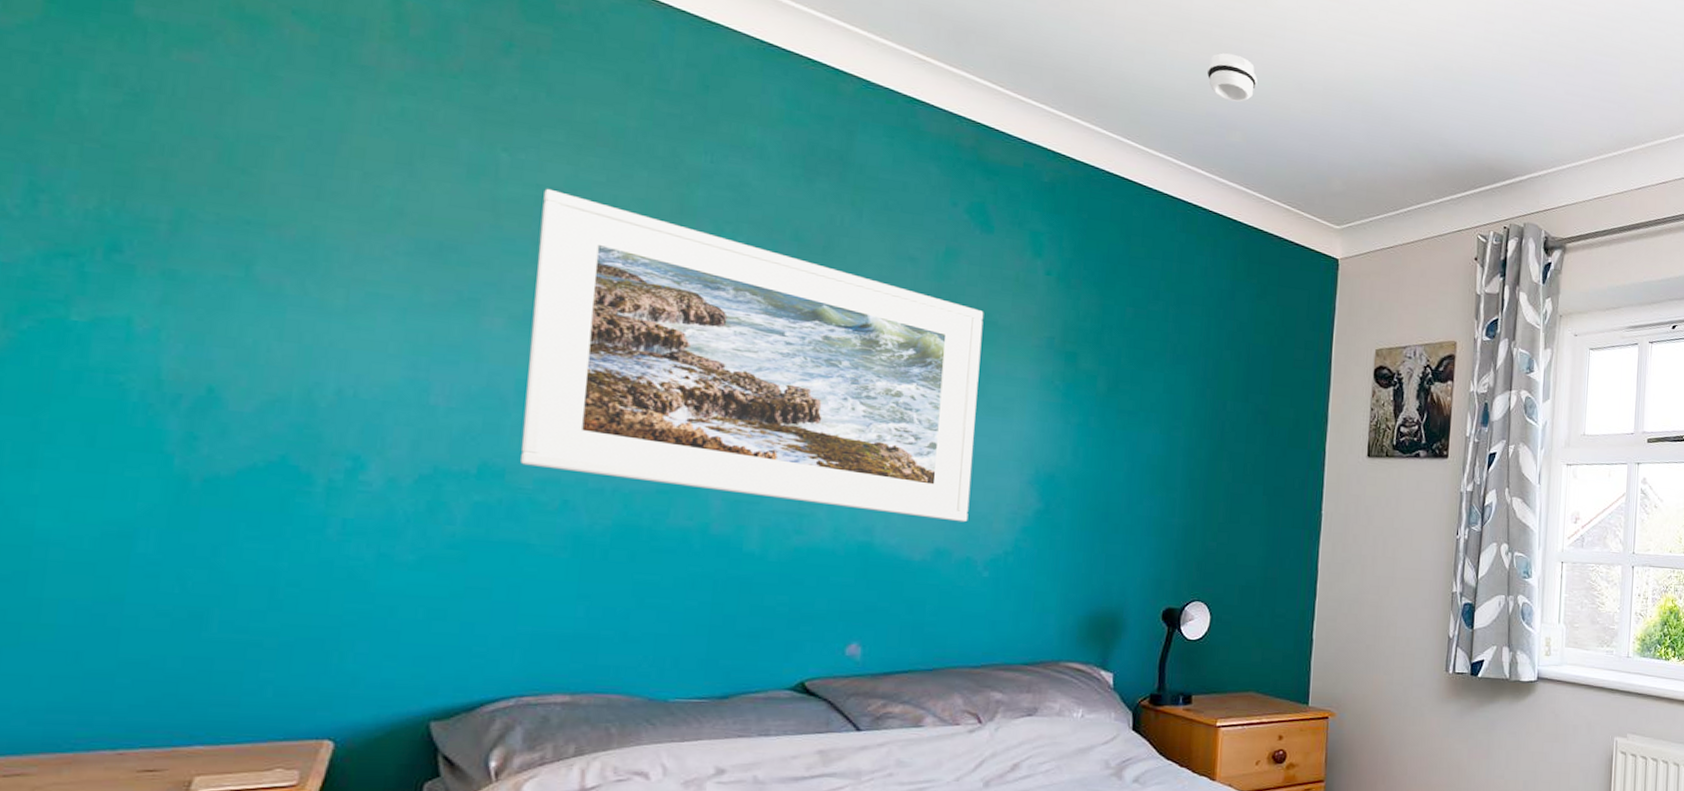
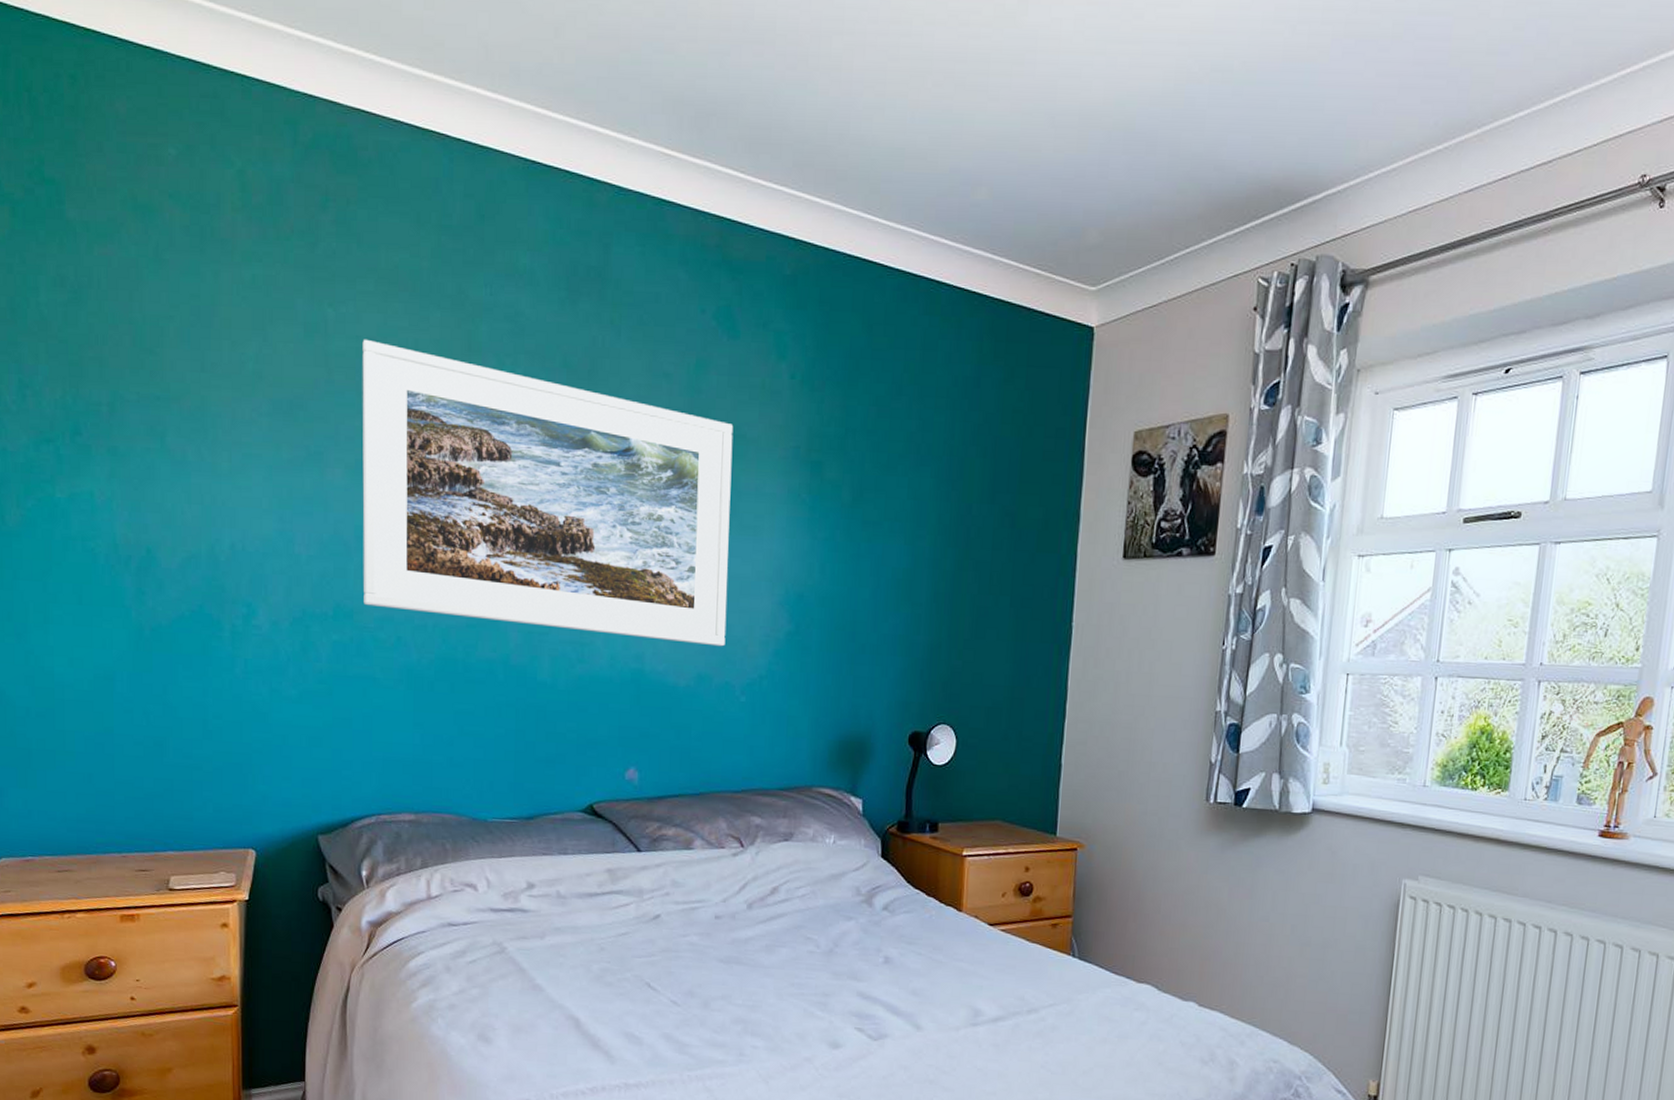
smoke detector: present [1206,53,1258,102] -> none [949,93,1005,152]

